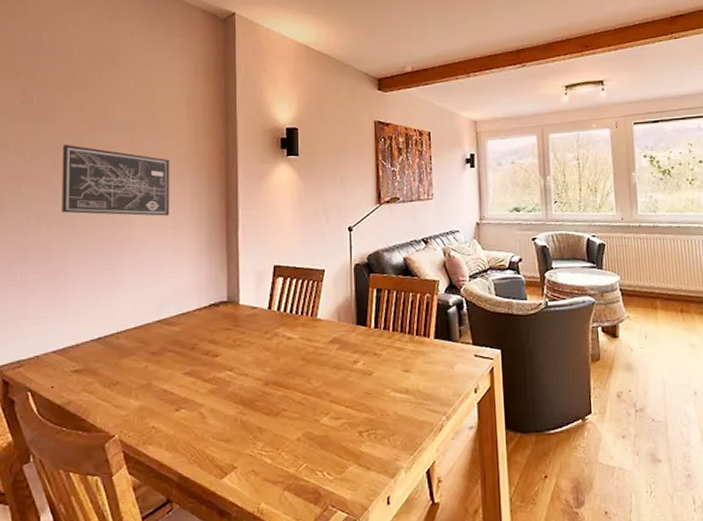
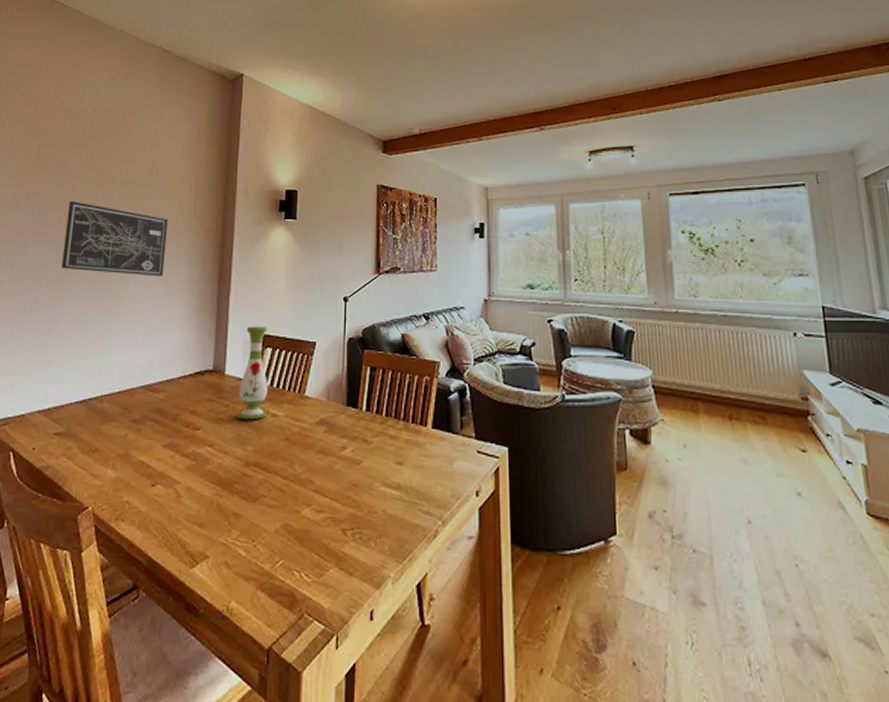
vase: none [253,258,283,345] -> present [237,326,268,420]

